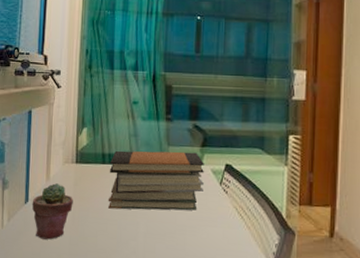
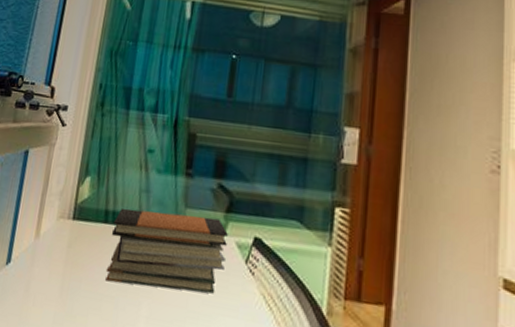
potted succulent: present [32,183,73,240] -> none [13,242,65,314]

